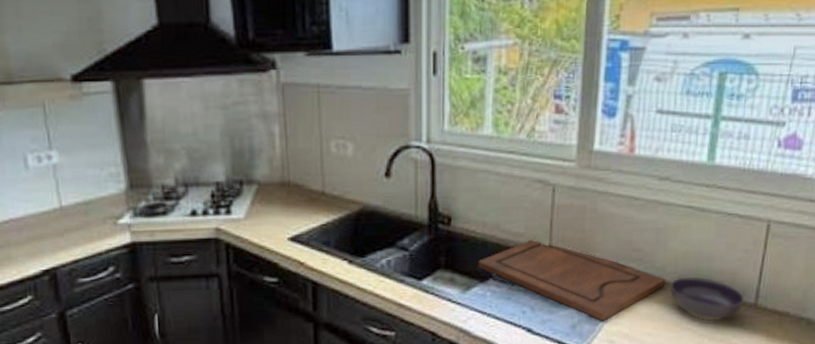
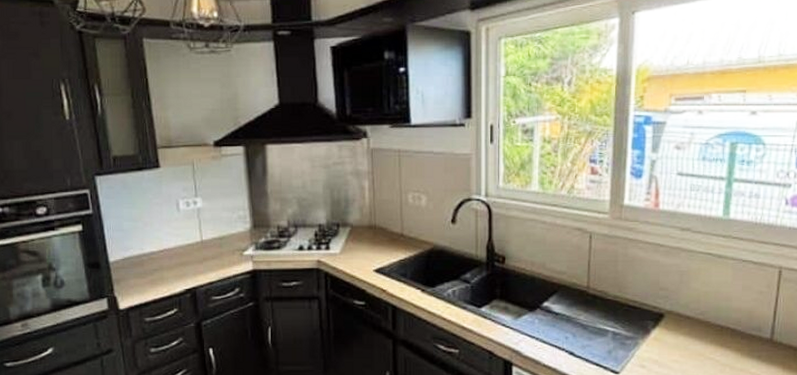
cutting board: present [478,238,665,321] -> none [528,276,689,348]
bowl: present [669,276,745,321] -> none [693,313,762,352]

